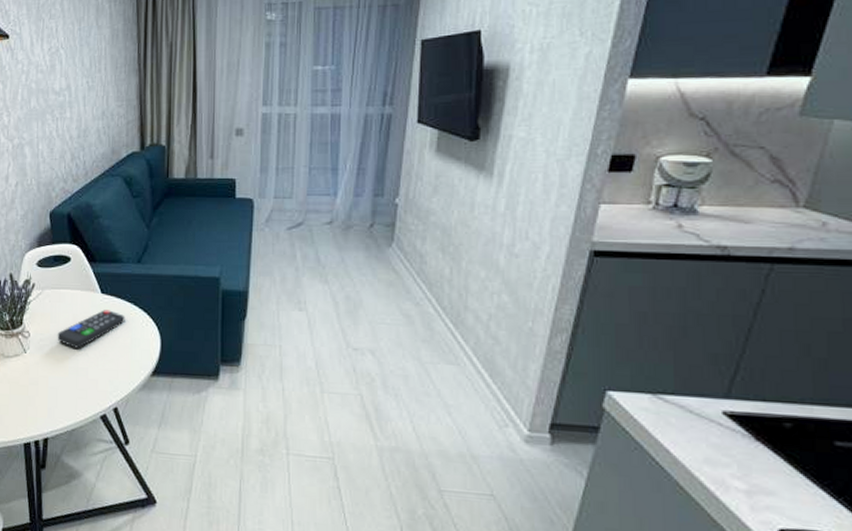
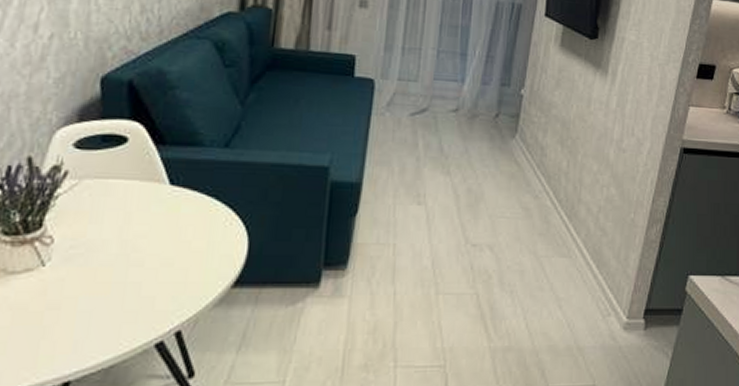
remote control: present [57,310,125,349] -> none [97,205,202,257]

